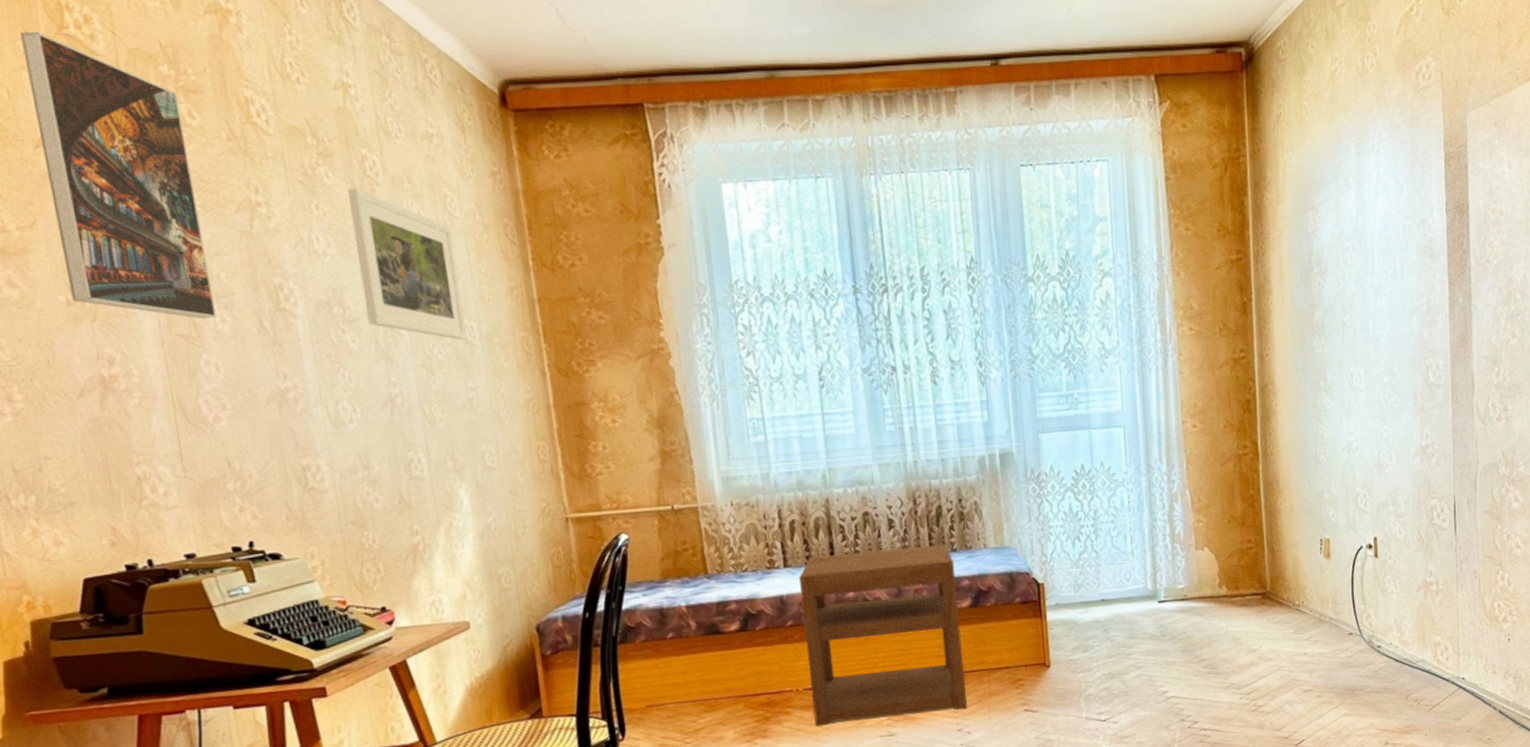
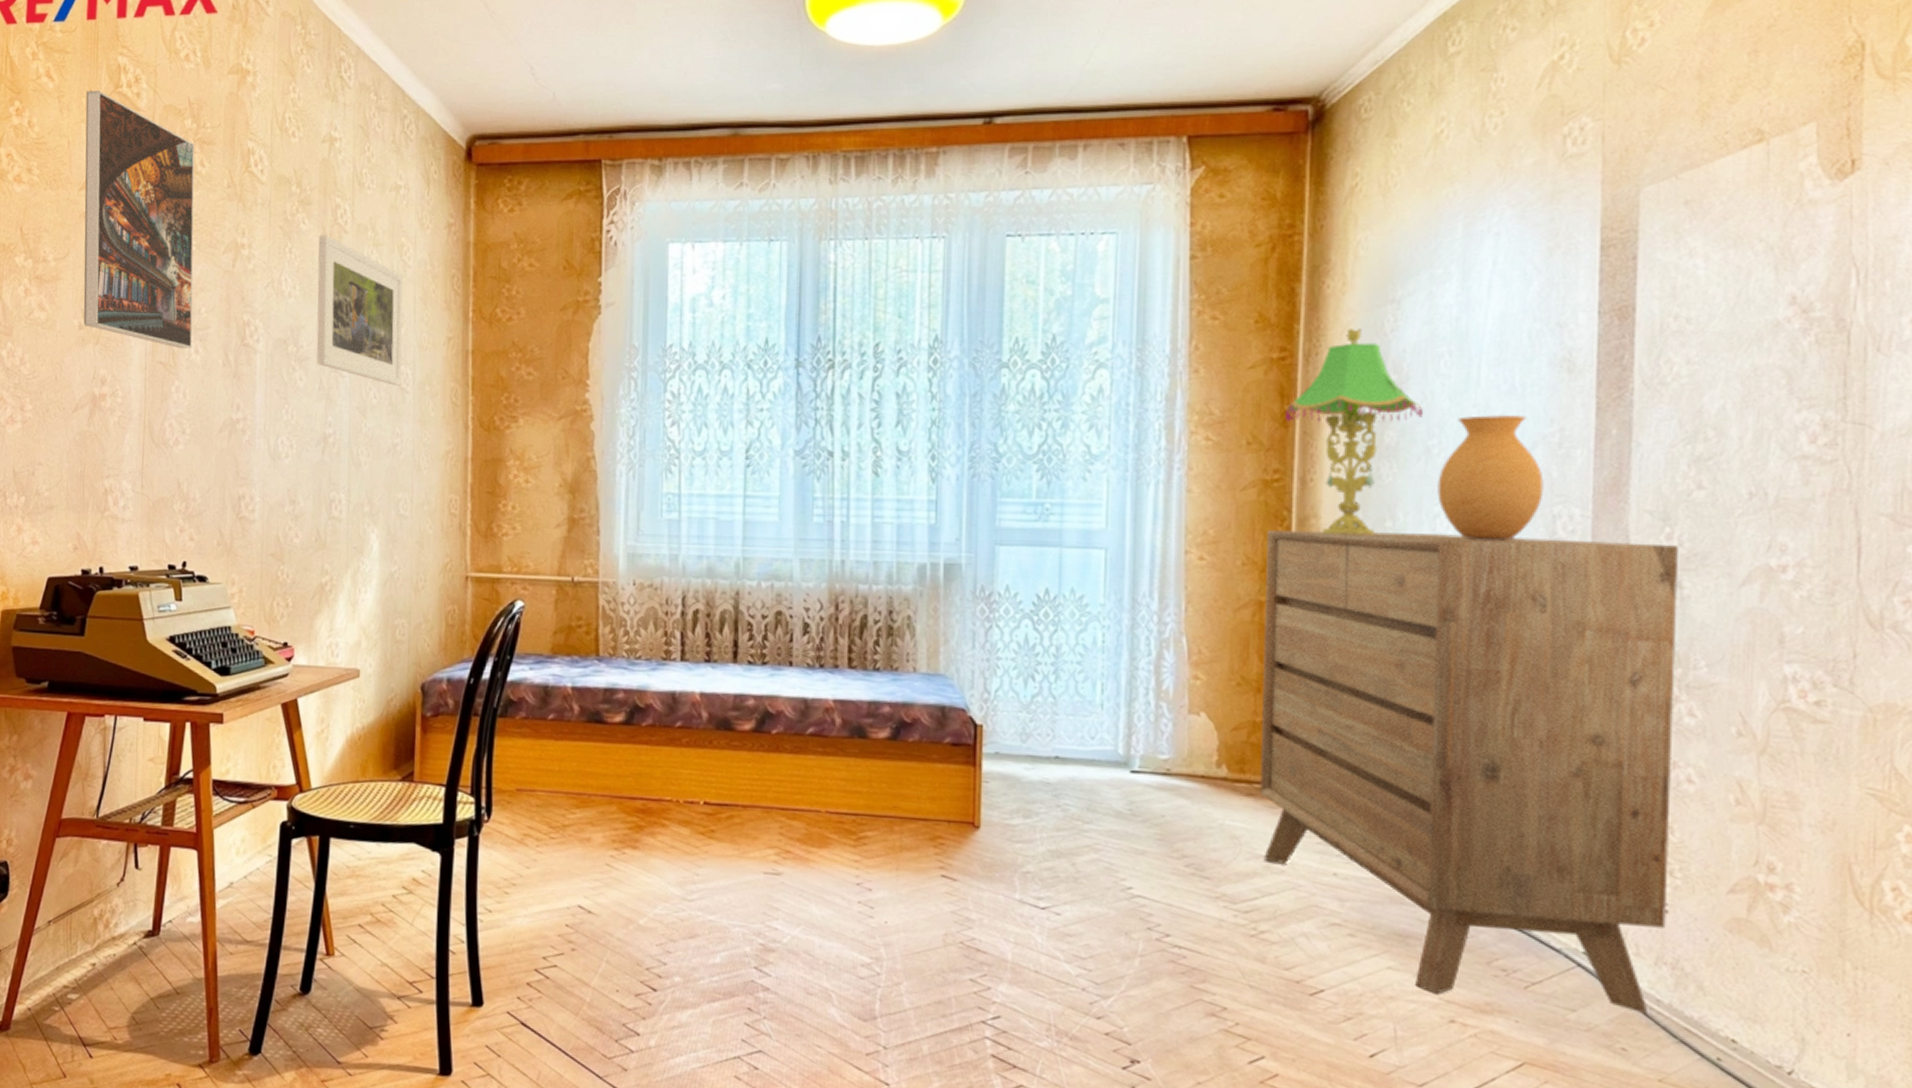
nightstand: present [798,544,967,726] -> none [692,654,875,859]
dresser: none [1239,380,1509,727] -> present [1259,529,1680,1015]
table lamp: none [1245,232,1339,397] -> present [1286,329,1424,535]
vase: none [1351,292,1420,390] -> present [1437,414,1544,541]

